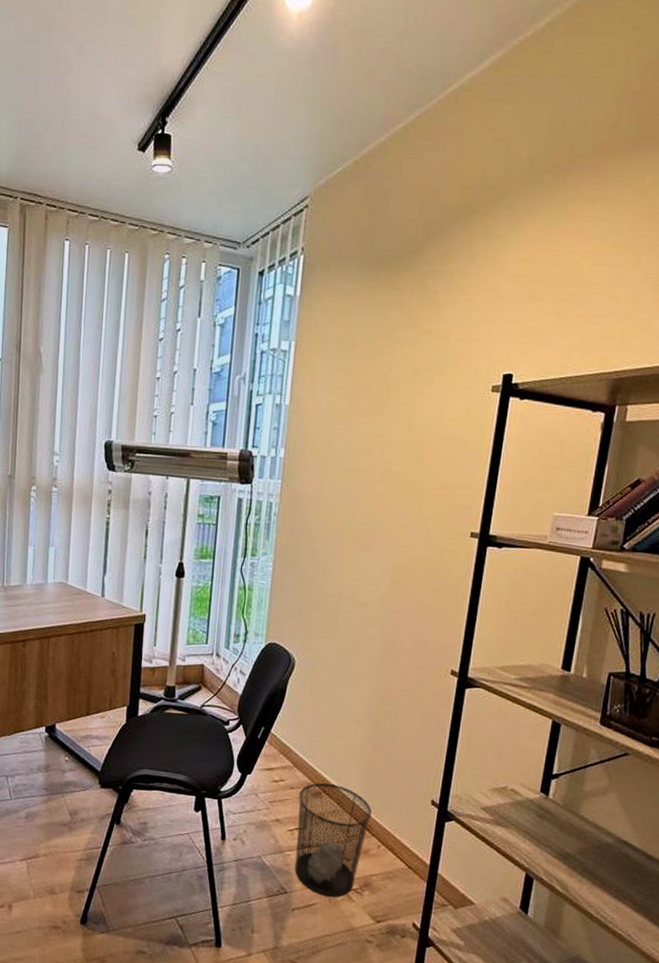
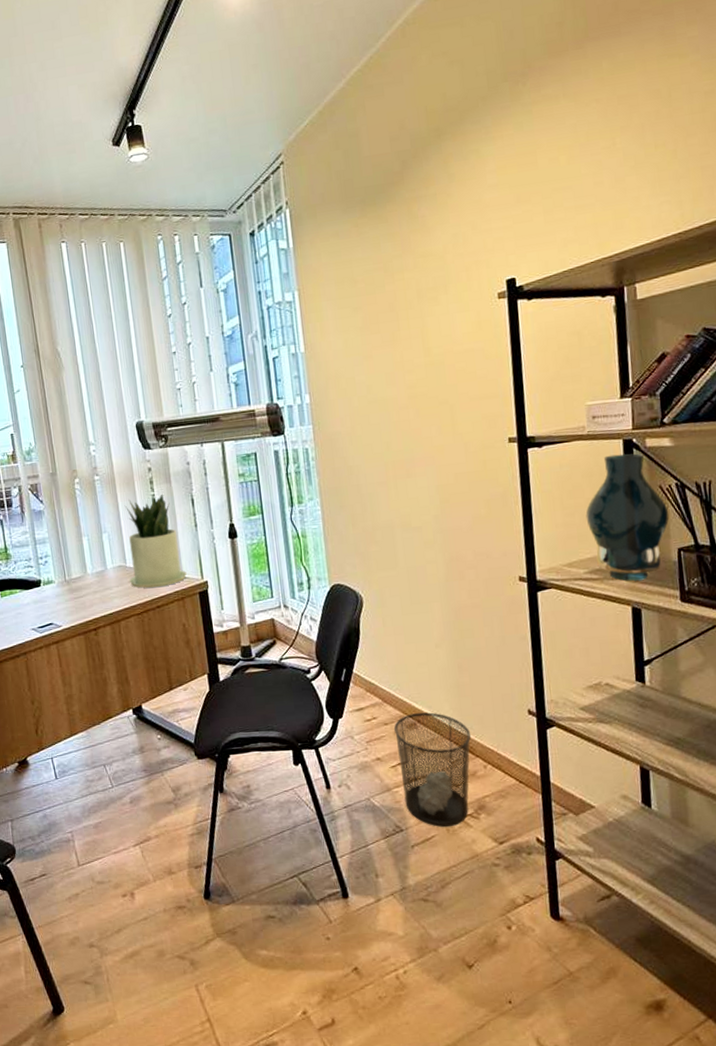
planter: none [67,518,126,612] -> present [124,494,187,588]
vase: none [528,569,609,697] -> present [585,453,670,581]

